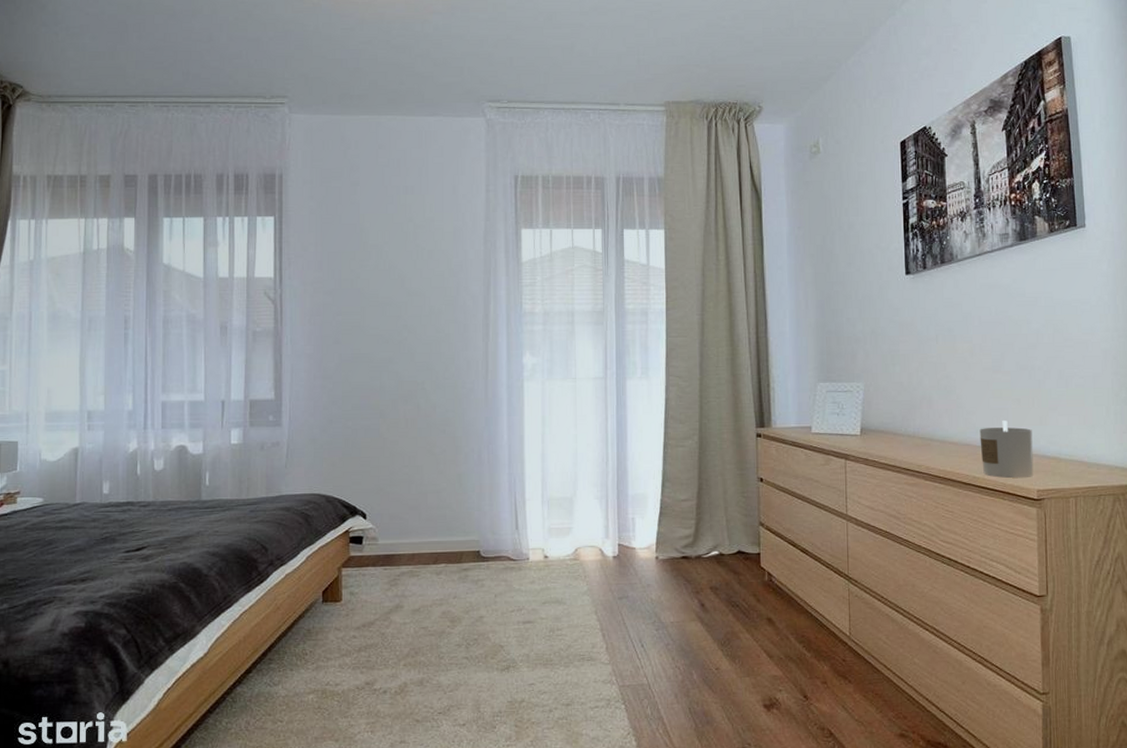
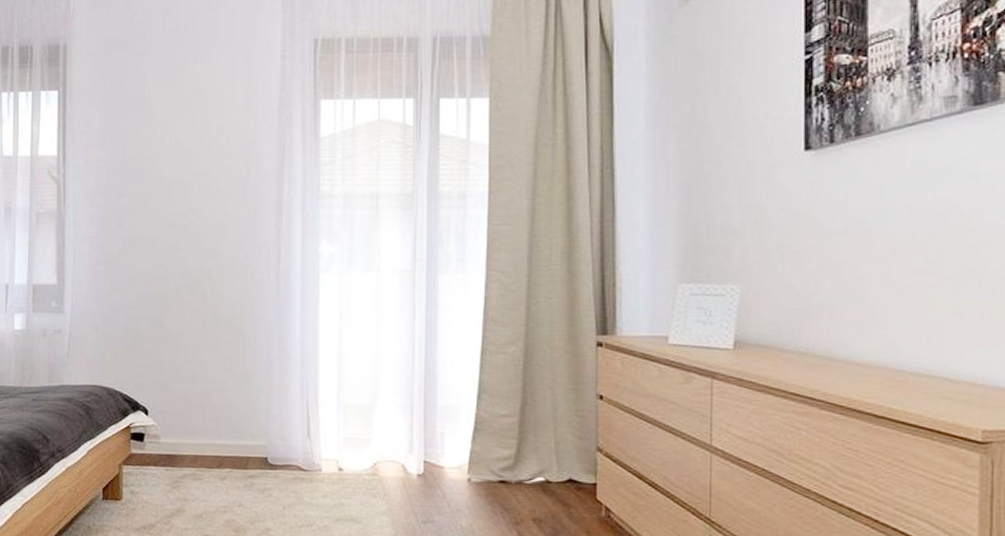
candle: present [979,421,1034,479] -> none [901,339,979,415]

